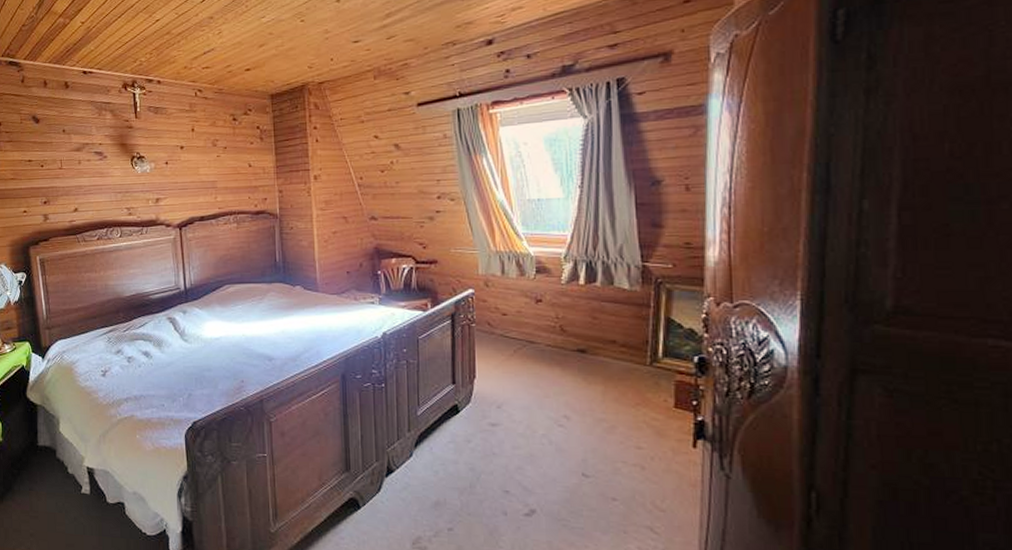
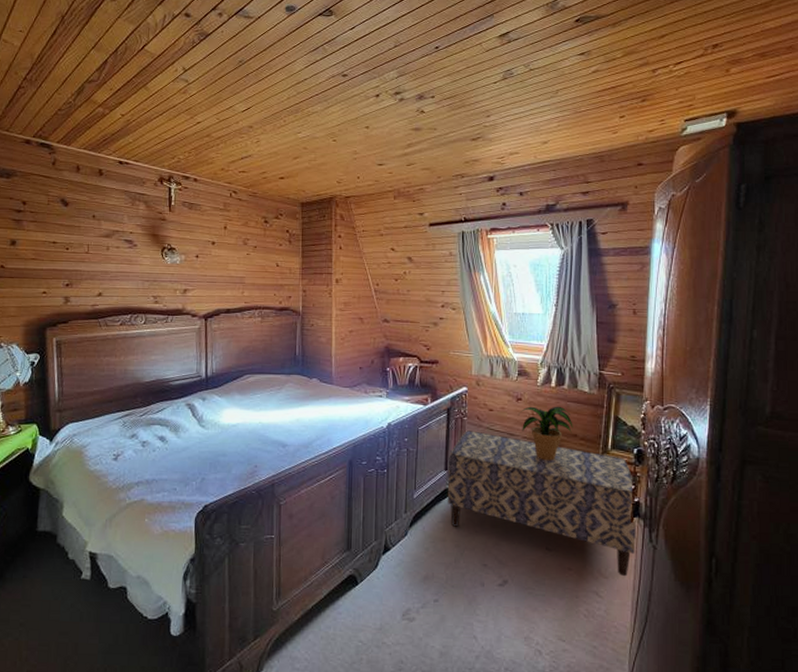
bench: none [455,339,702,511] -> present [447,430,637,577]
potted plant: none [539,307,611,373] -> present [518,406,573,461]

